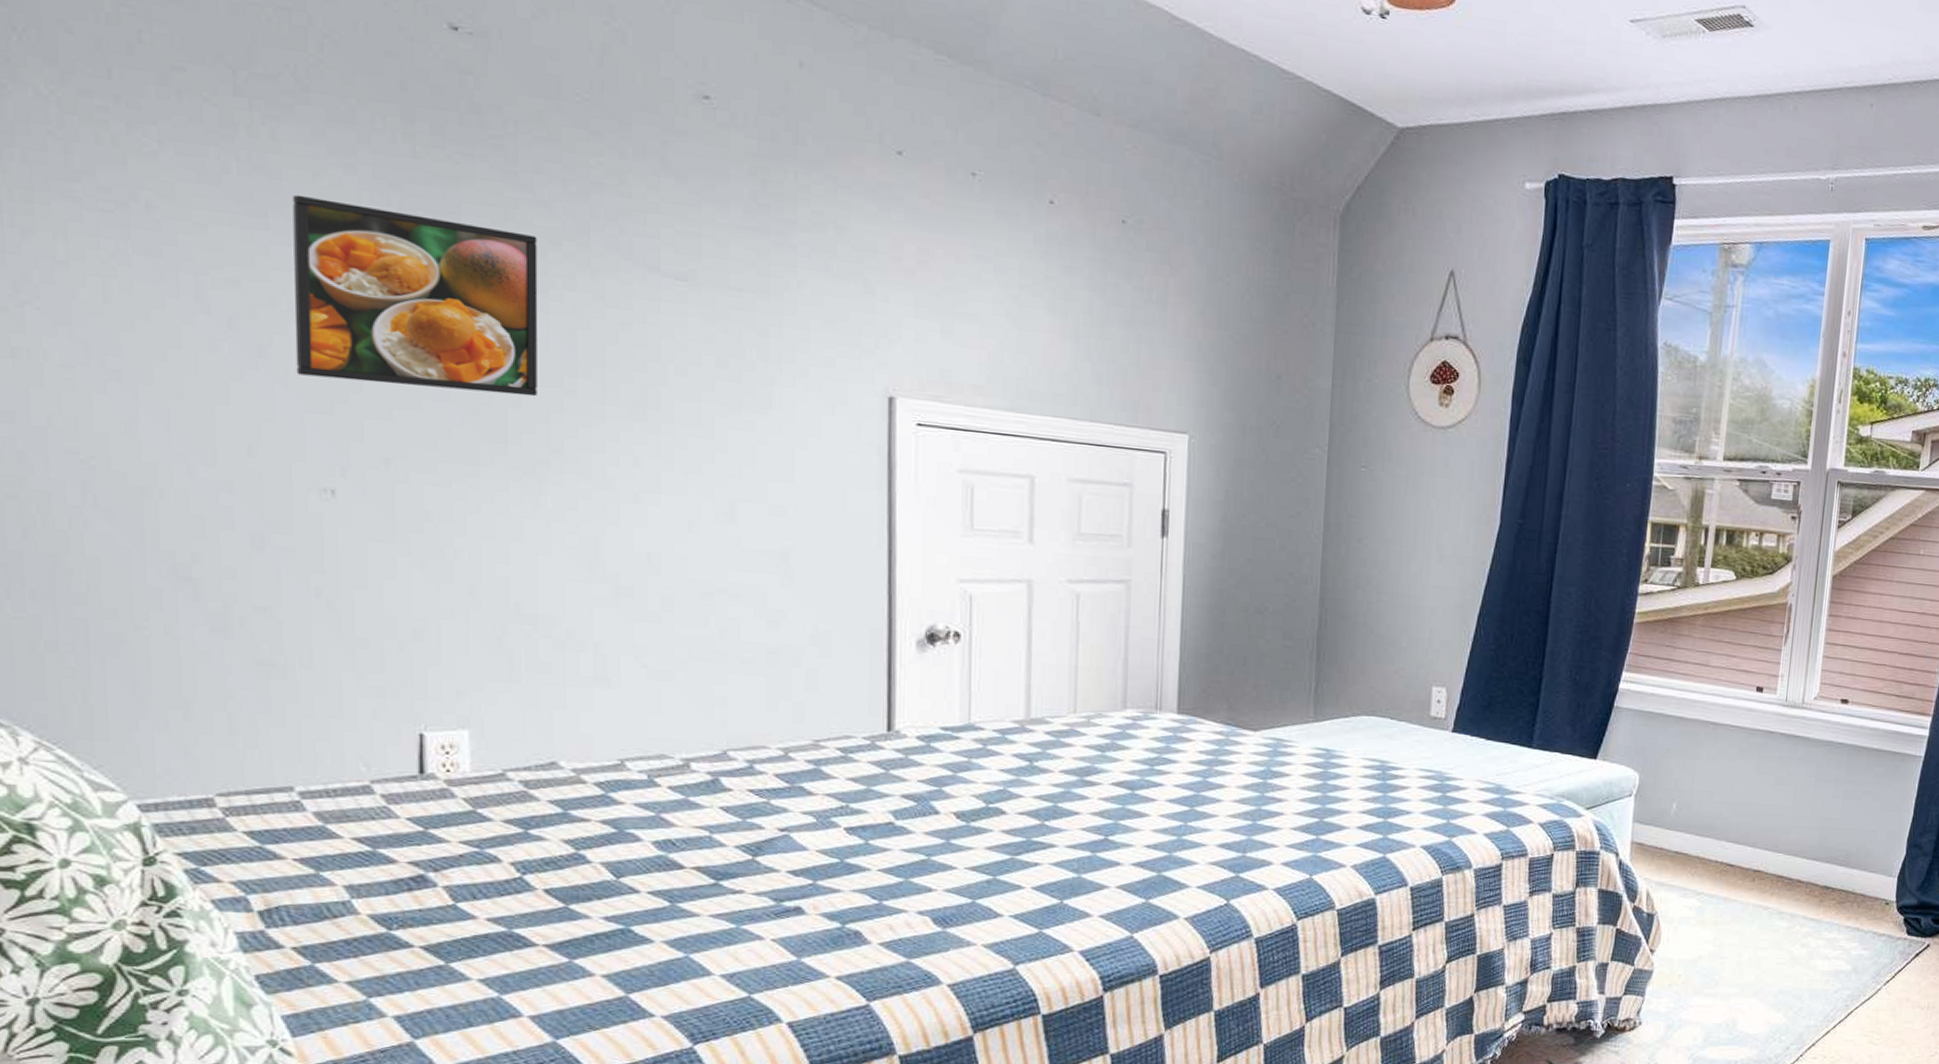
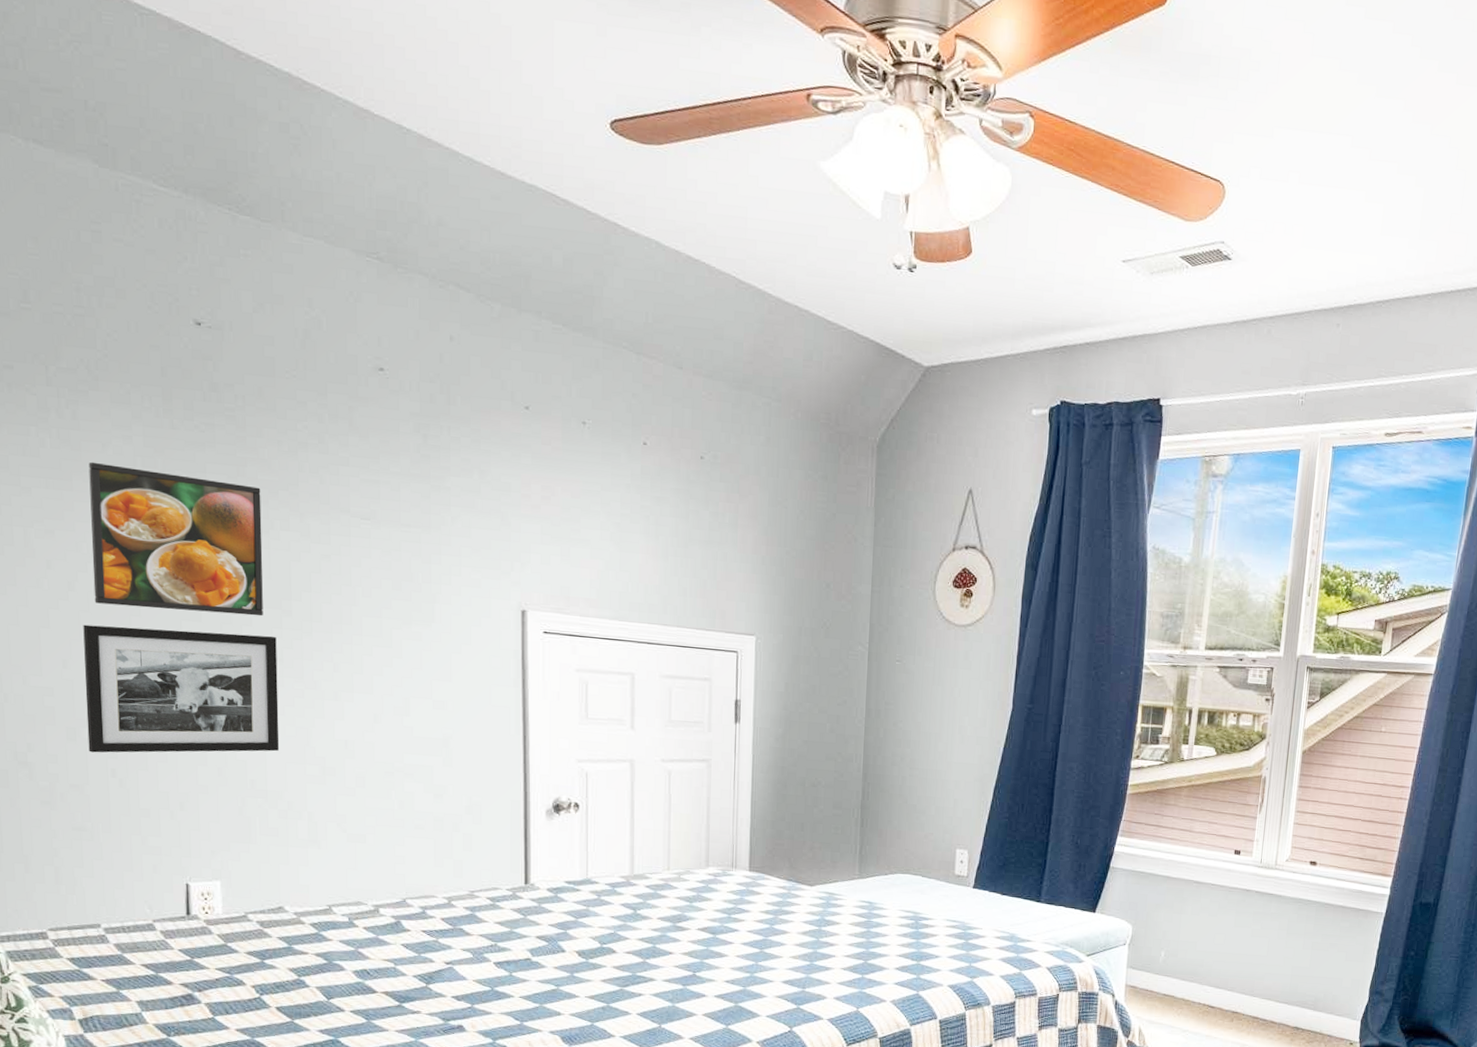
picture frame: none [279,401,556,567] -> present [83,624,280,753]

